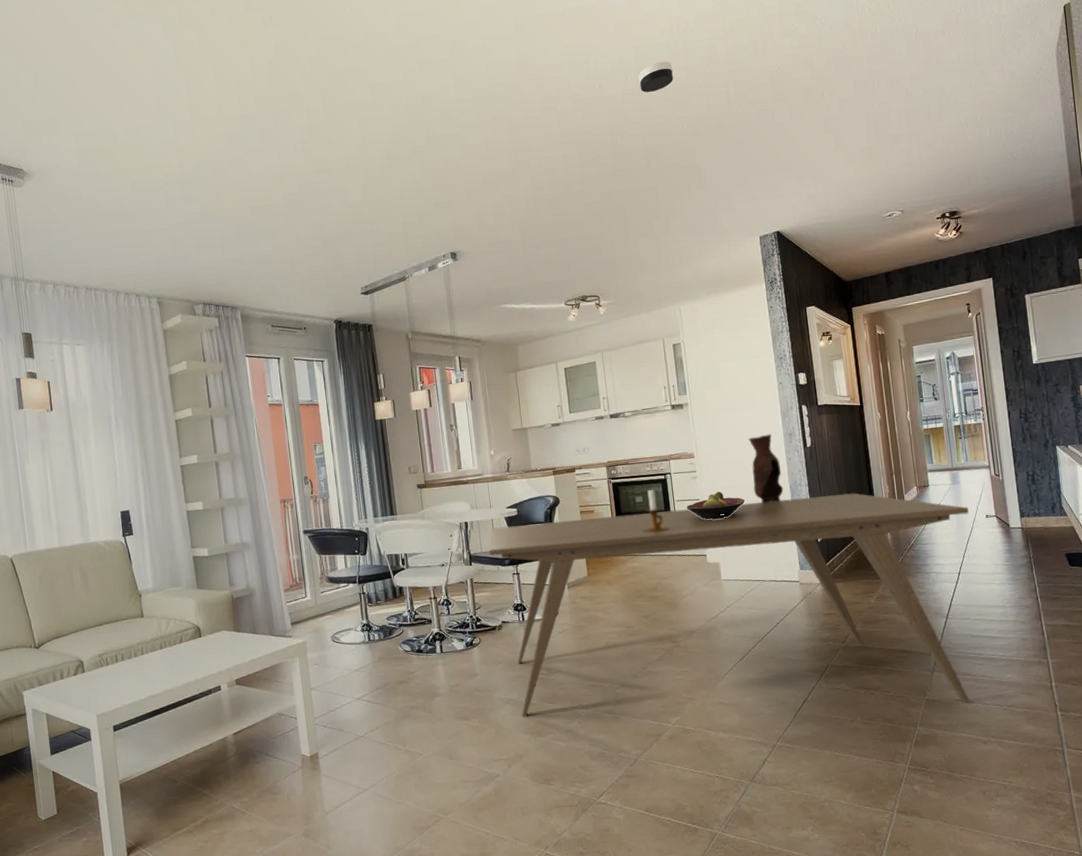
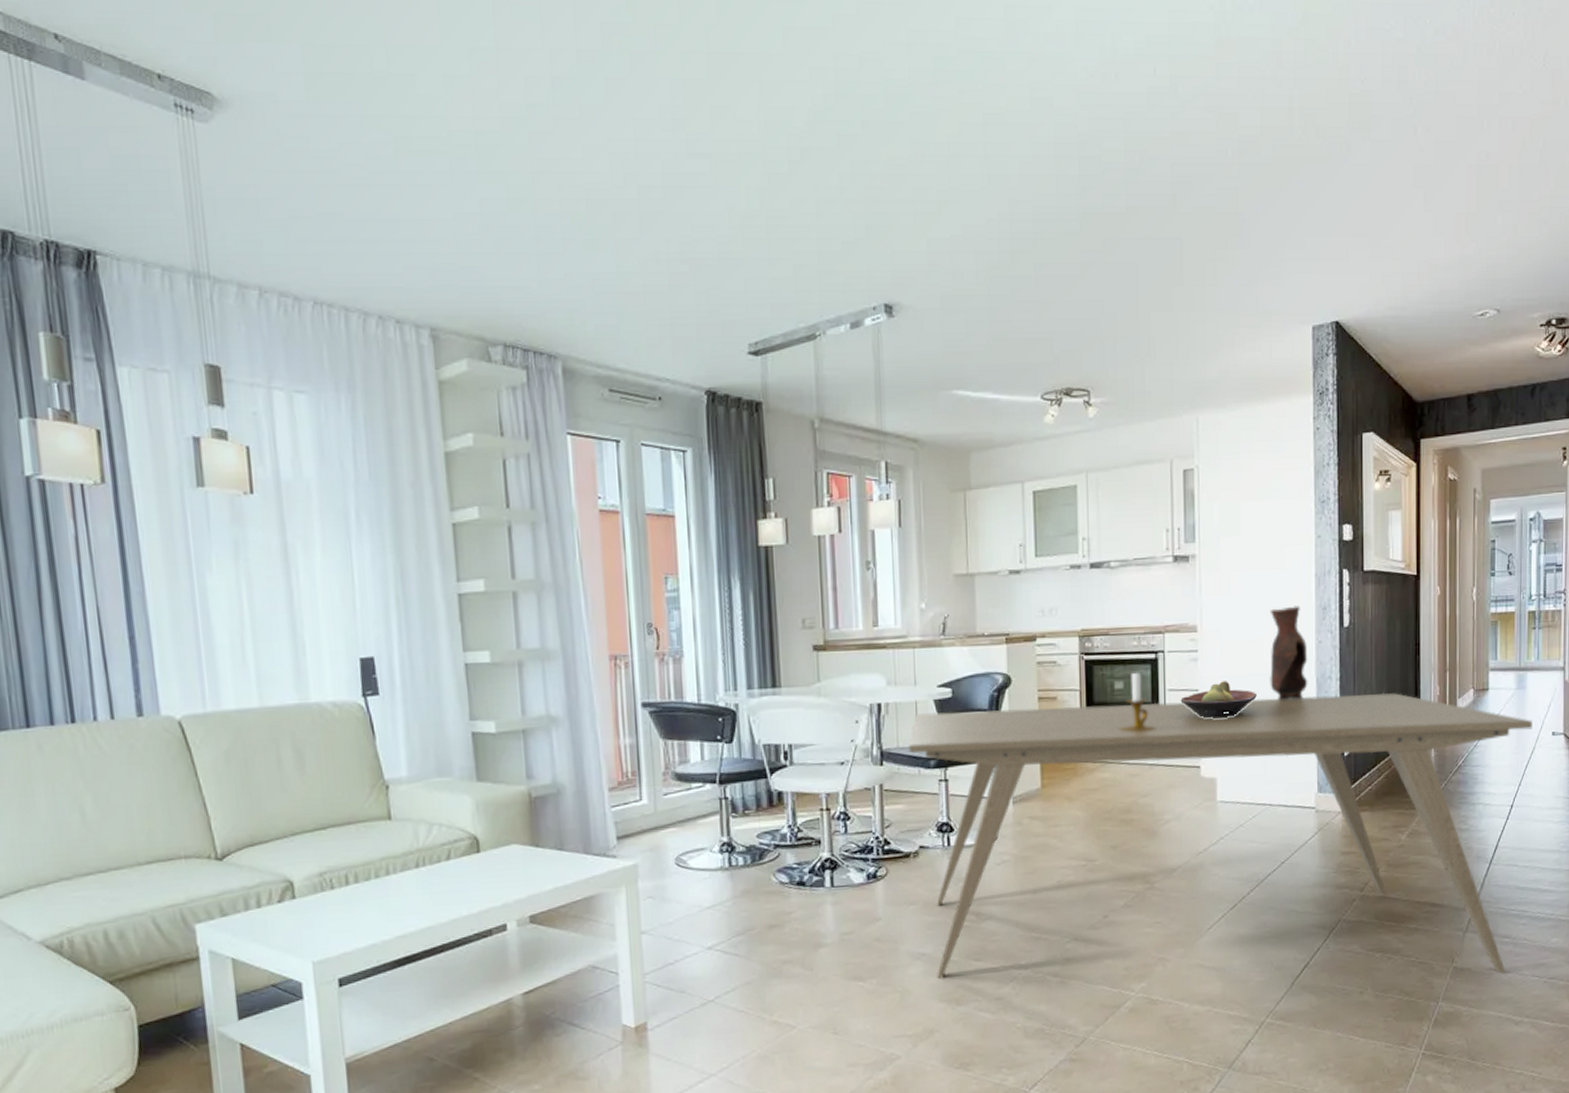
smoke detector: present [638,61,673,93] -> none [1172,50,1219,96]

